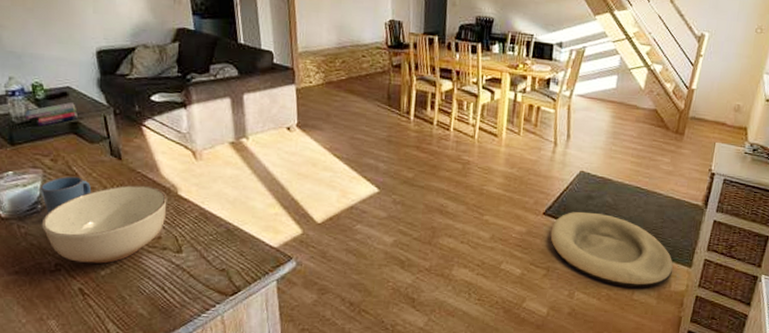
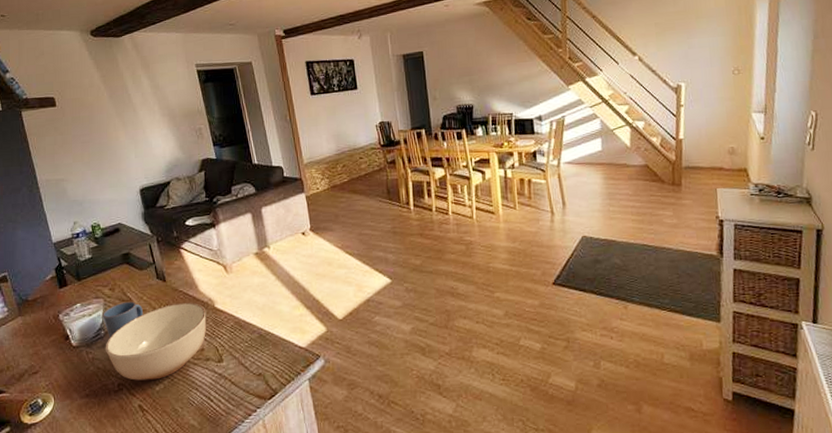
books: present [25,102,78,126] -> none [88,236,128,261]
dog bed: present [550,211,673,288] -> none [563,276,700,351]

